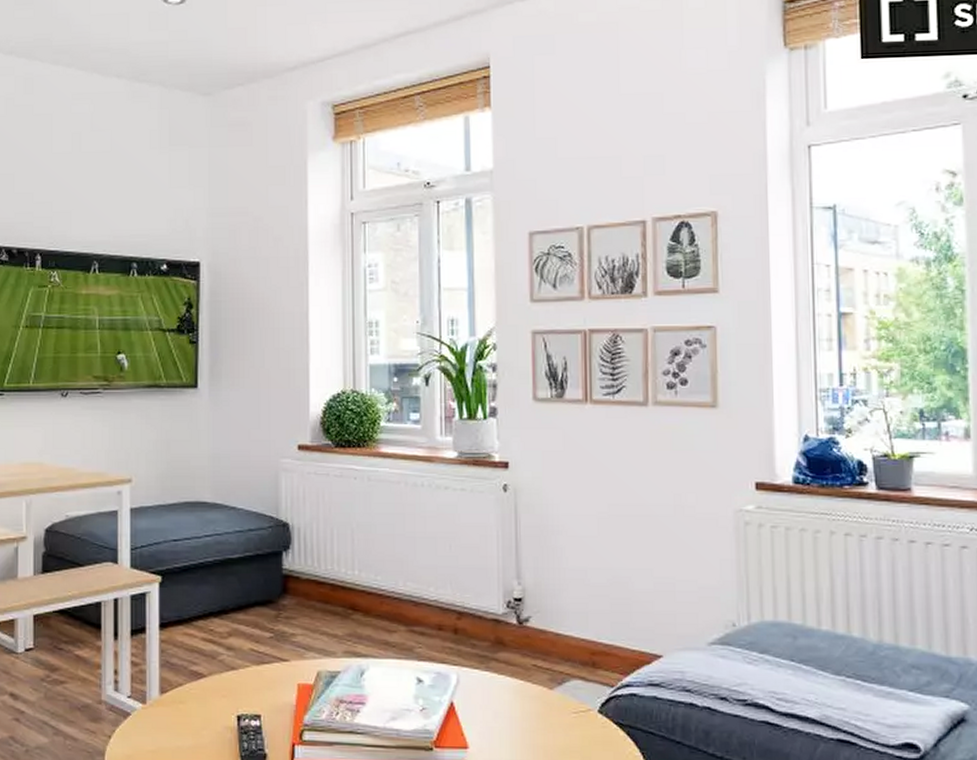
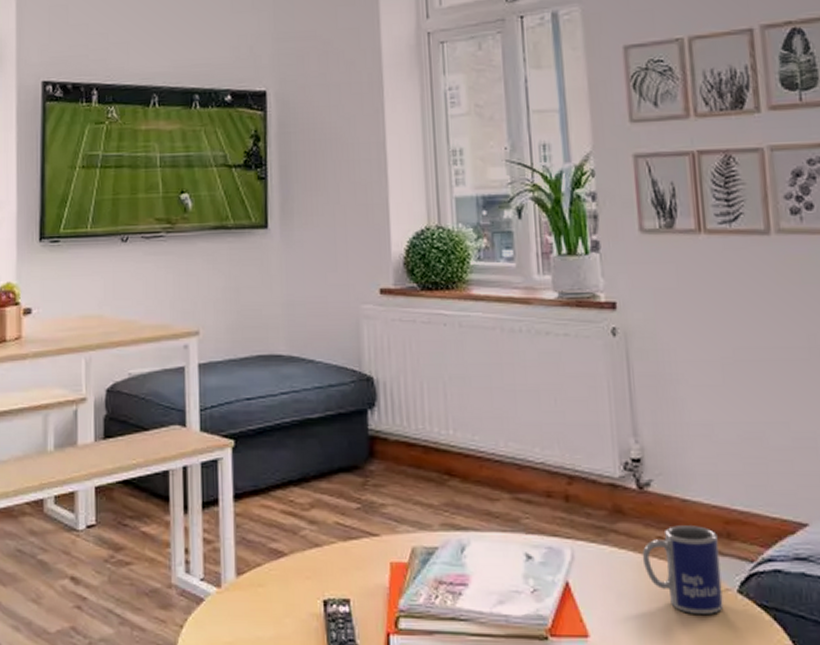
mug: none [518,655,585,730] -> present [642,525,724,614]

